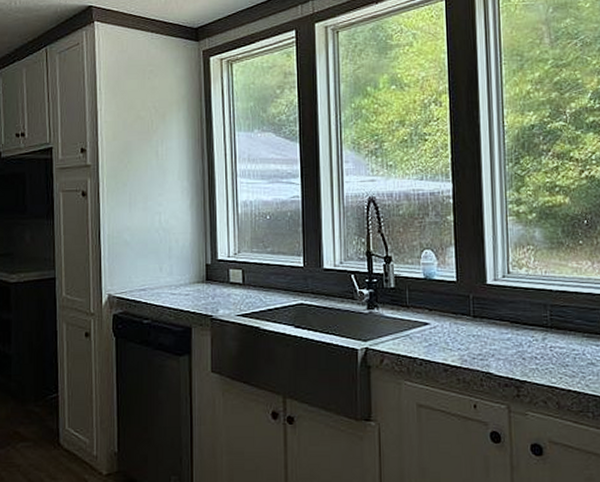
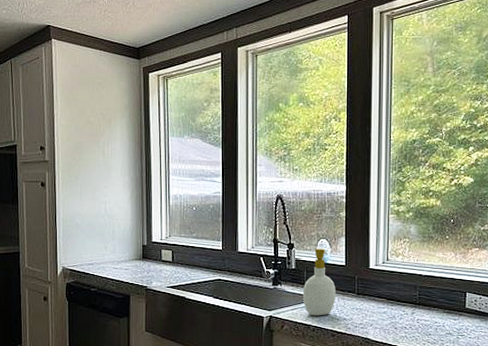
soap bottle: none [405,261,447,347] -> present [302,248,336,316]

